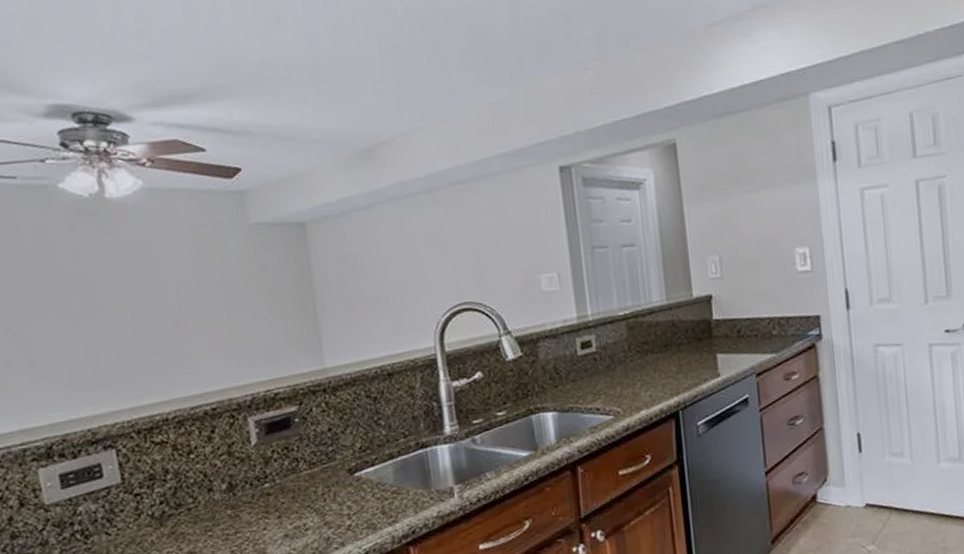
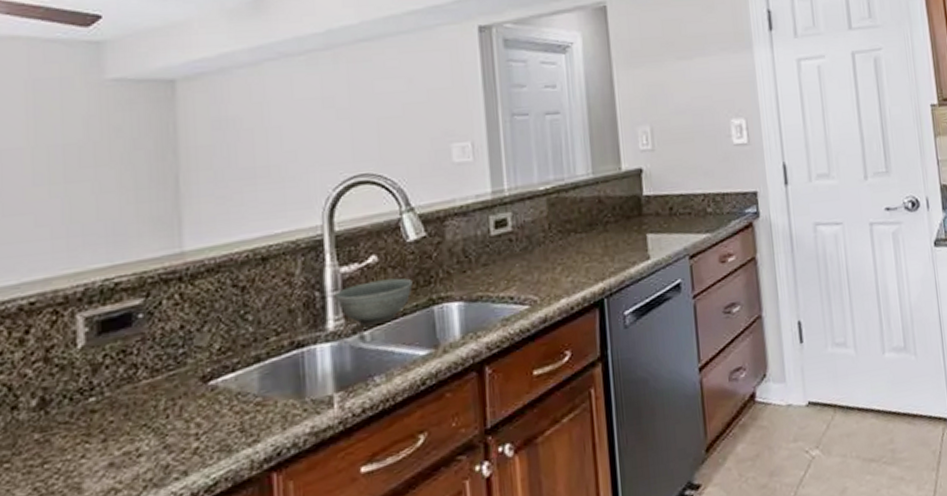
bowl: none [449,391,513,431] -> present [334,278,413,326]

